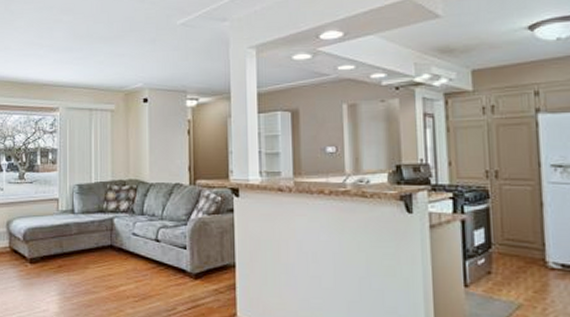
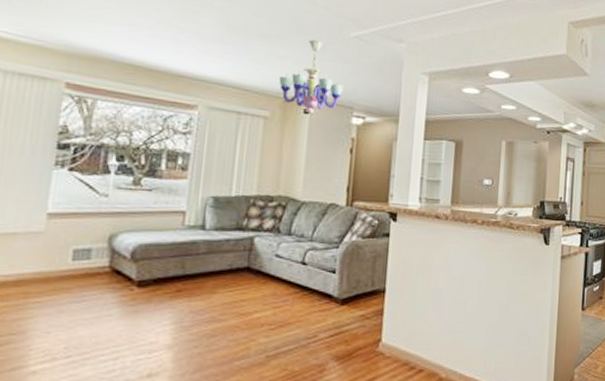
chandelier: none [119,34,175,102] -> present [279,39,343,114]

